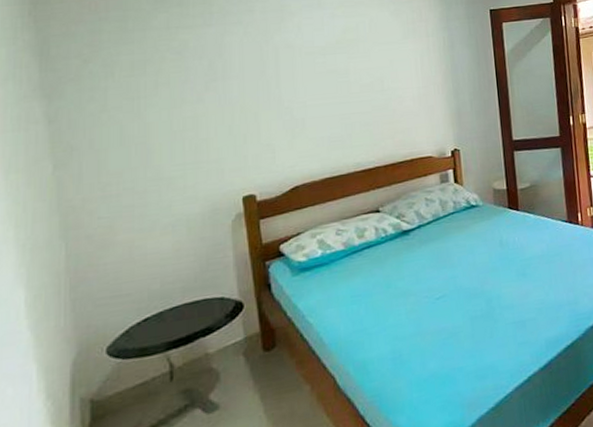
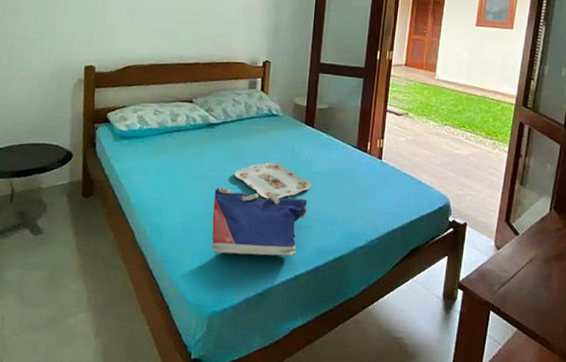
tote bag: none [422,289,529,376] -> present [212,187,308,257]
serving tray: none [440,257,528,300] -> present [234,162,311,199]

